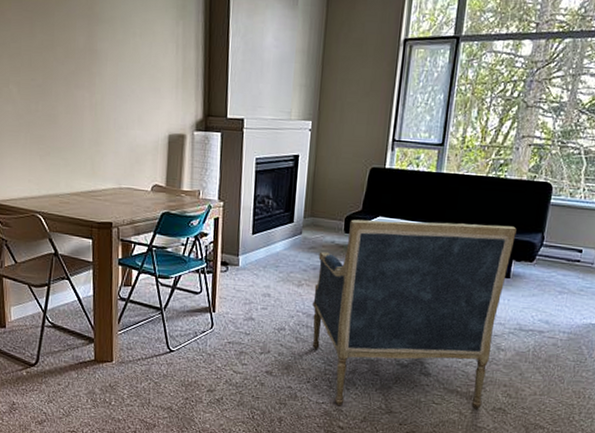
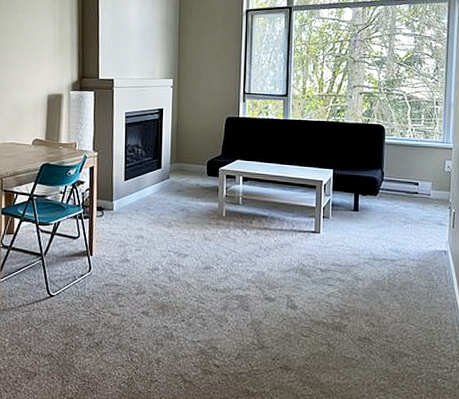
armchair: present [312,219,517,409] -> none [183,163,359,344]

